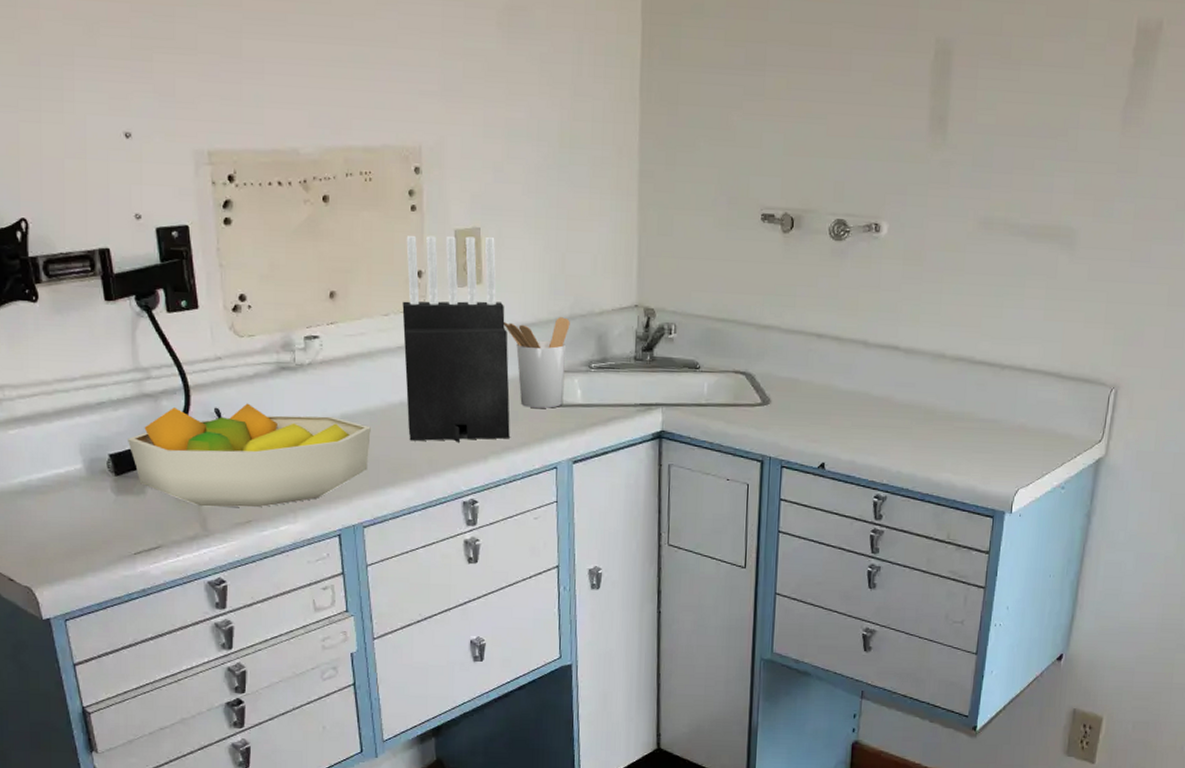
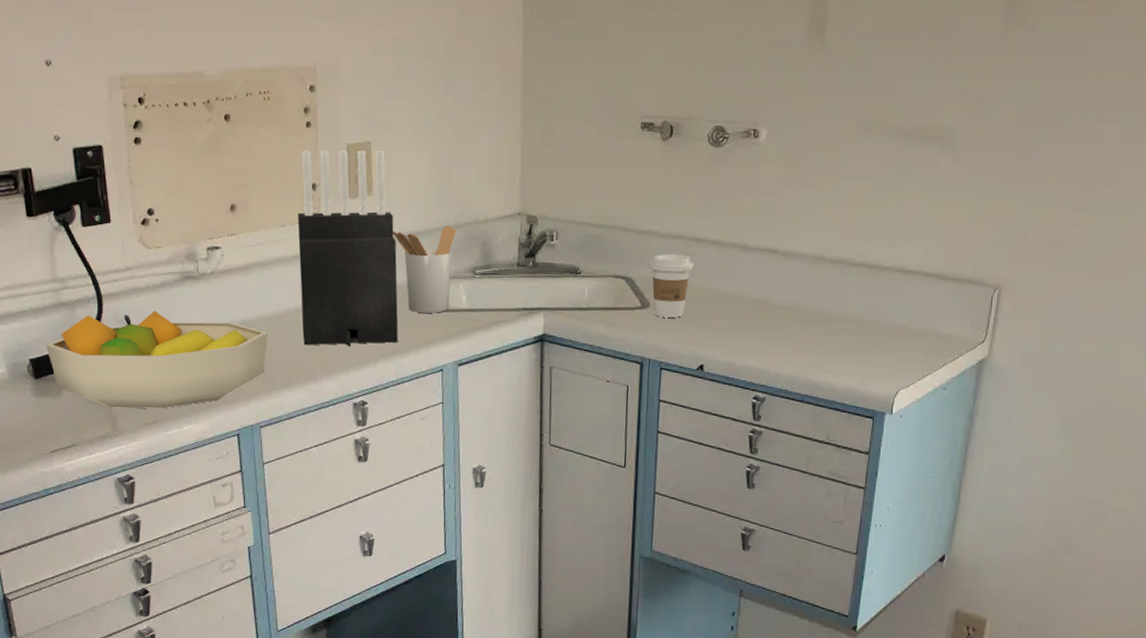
coffee cup: none [769,349,815,415] -> present [649,253,694,318]

